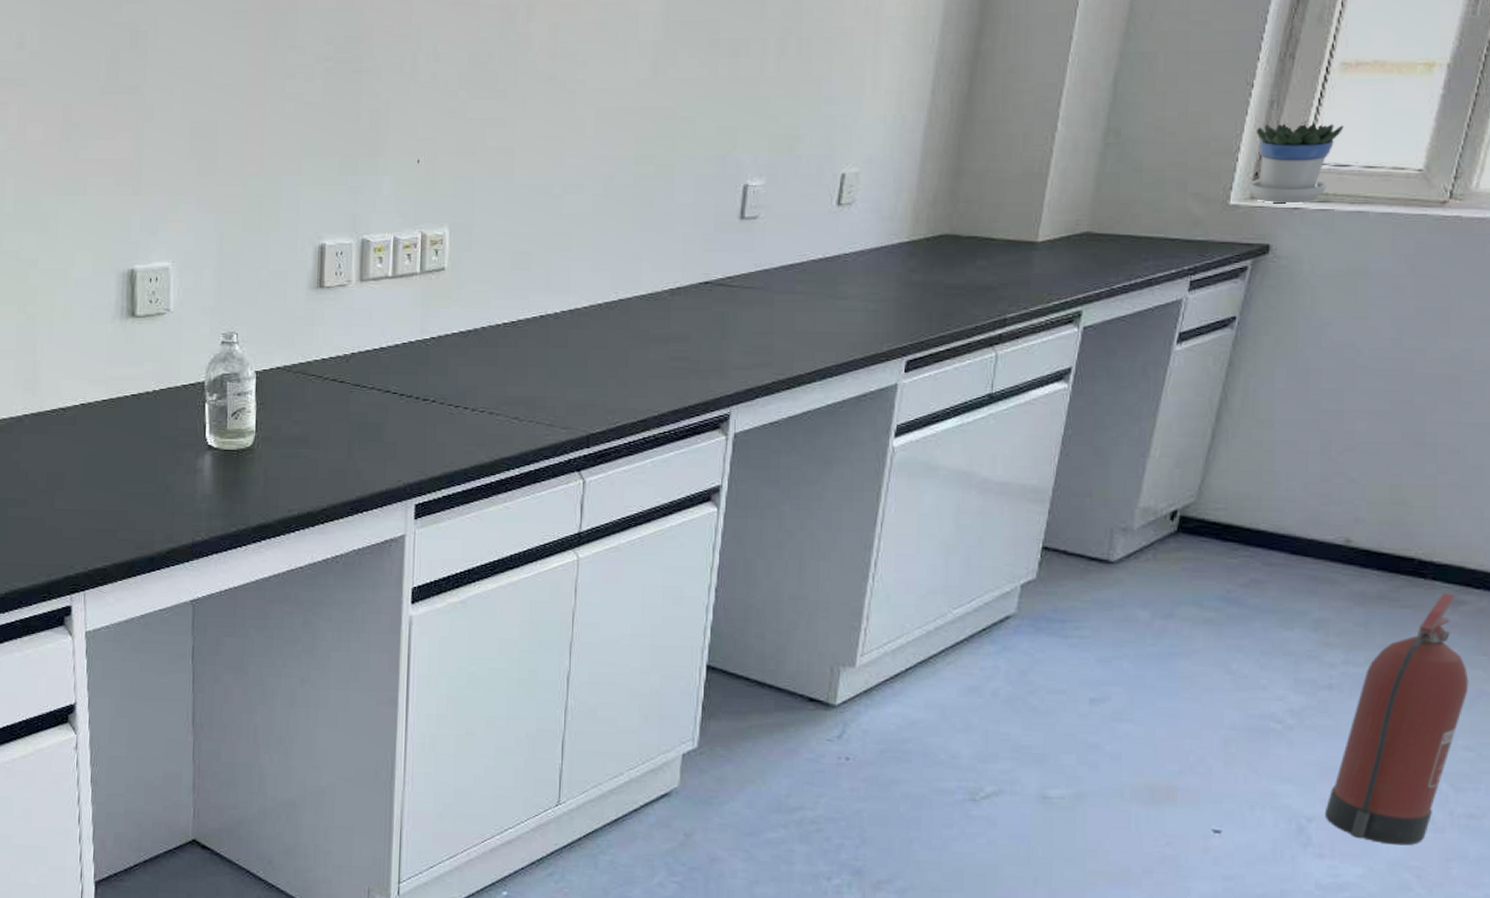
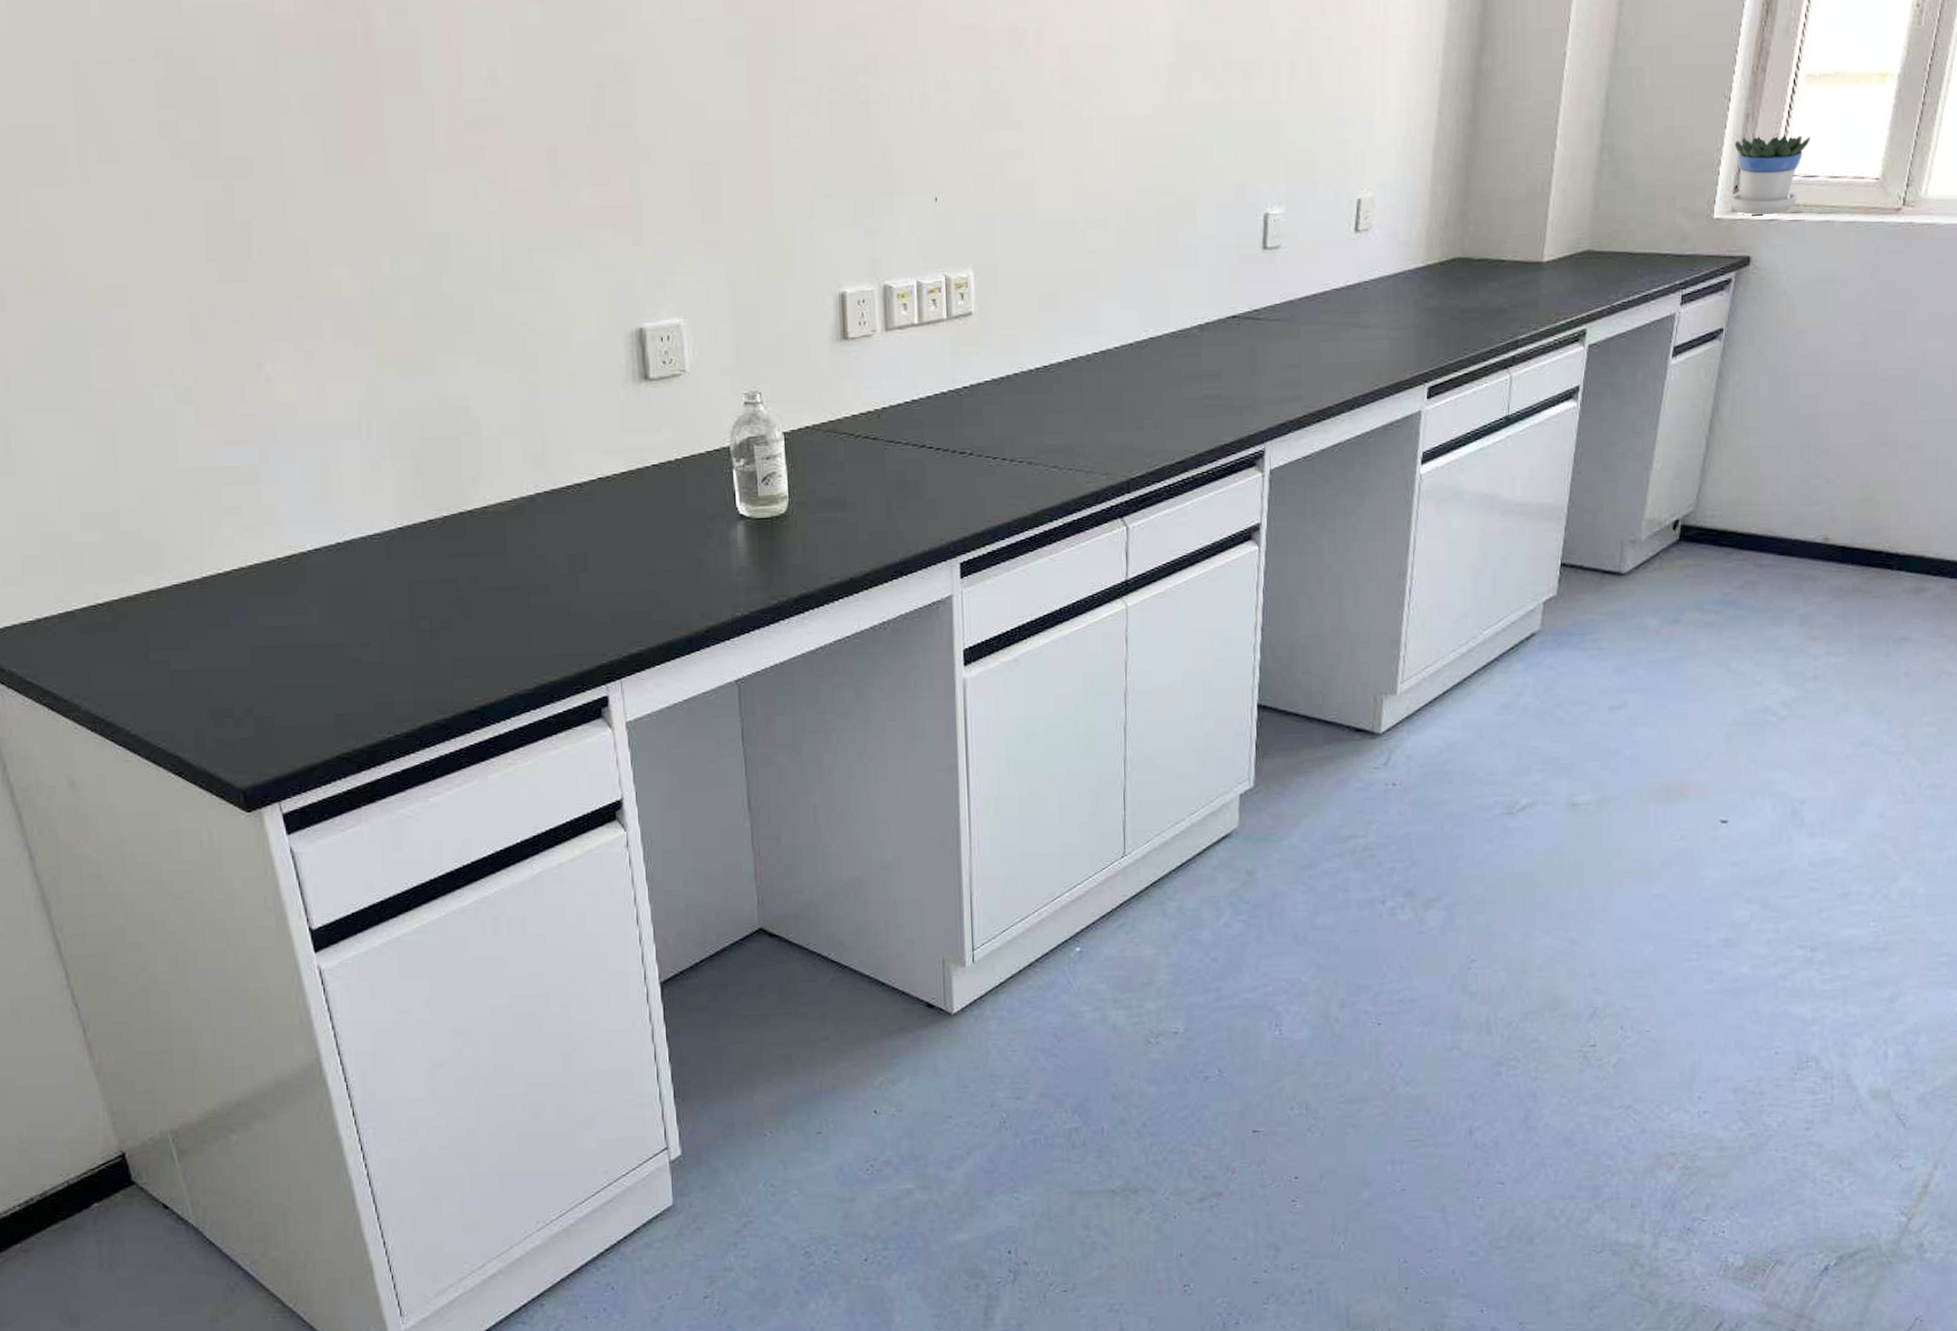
fire extinguisher: present [1324,592,1469,845] -> none [1814,581,1931,819]

